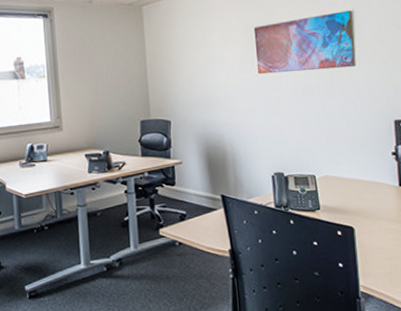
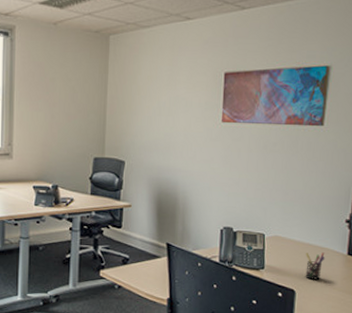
pen holder: none [358,186,378,215] -> present [305,252,326,280]

